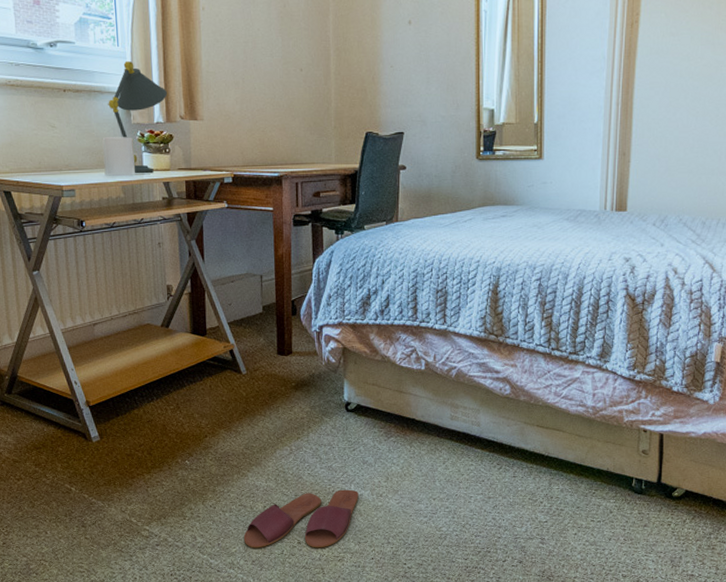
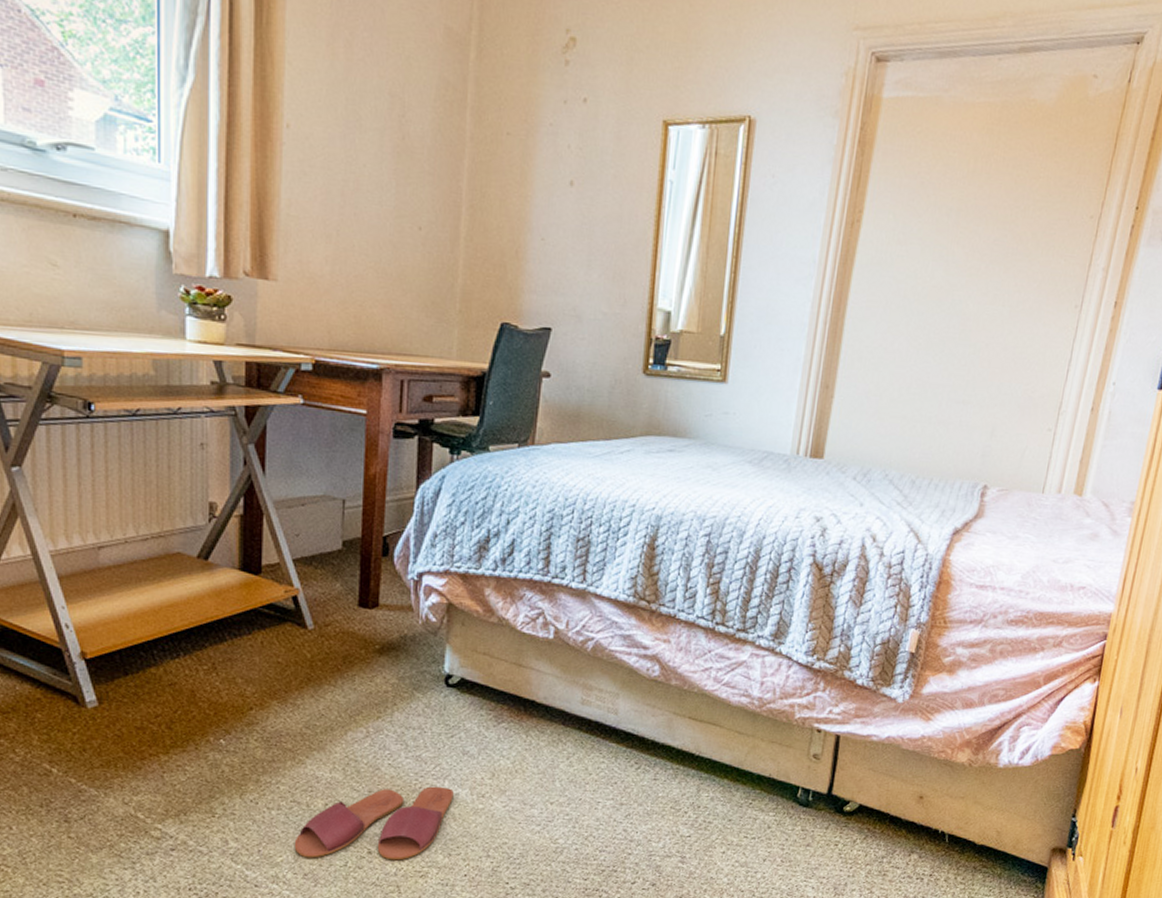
mug: present [102,136,135,177] -> none [127,287,175,348]
desk lamp: present [108,61,167,174] -> none [139,185,227,347]

